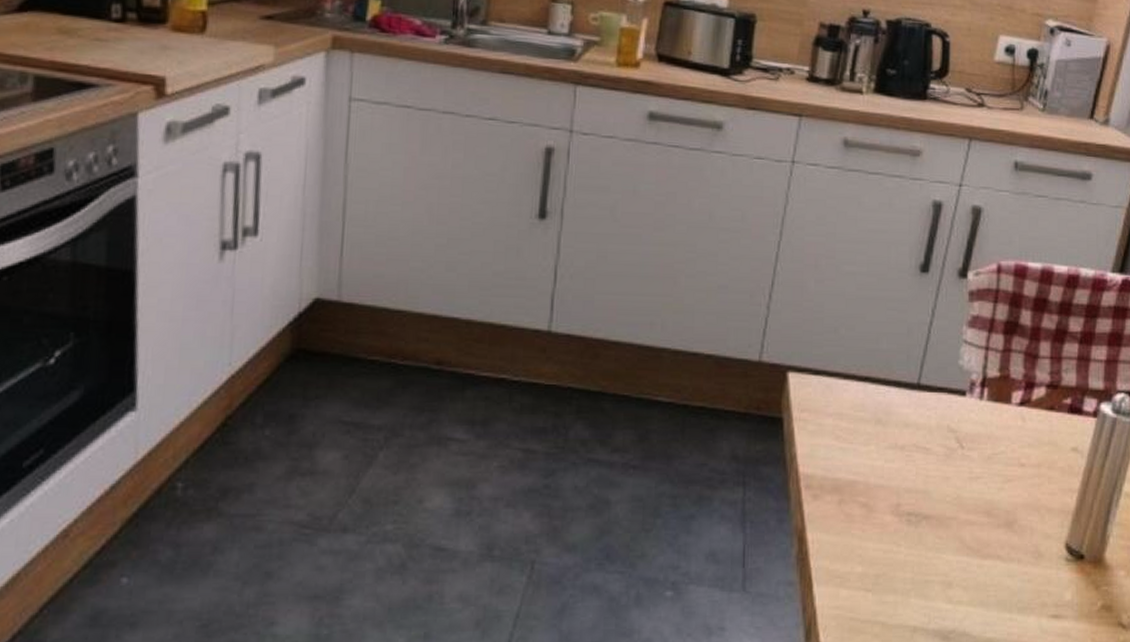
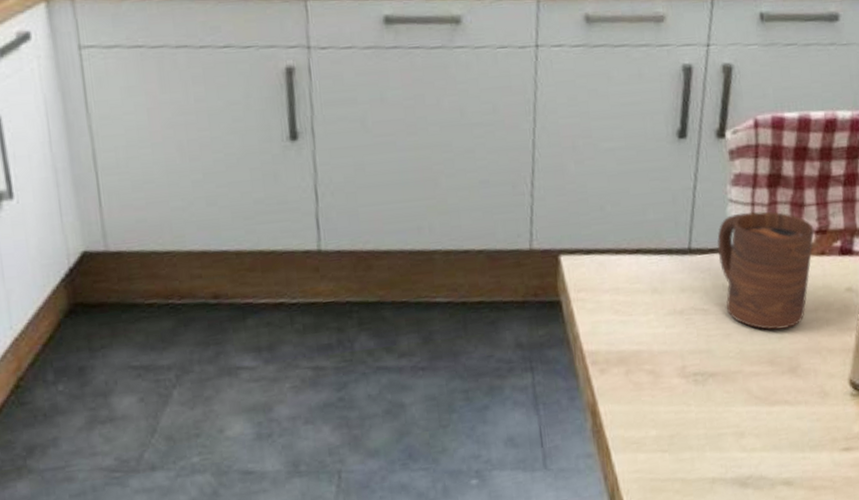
cup: none [946,355,1045,481] -> present [716,211,814,330]

